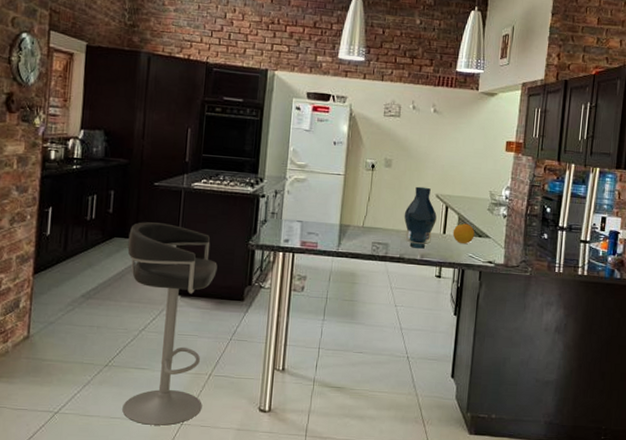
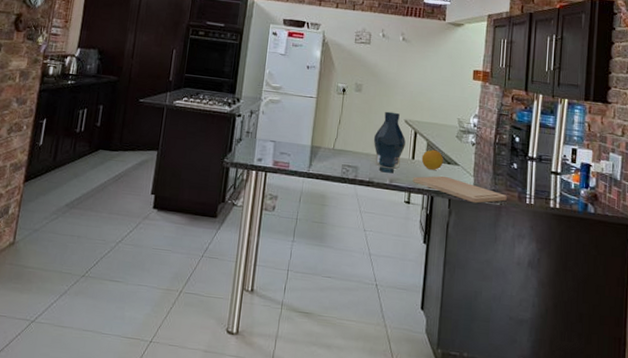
bar stool: present [122,222,218,426] -> none [95,136,194,342]
cutting board: none [444,249,537,275] -> present [413,175,507,204]

